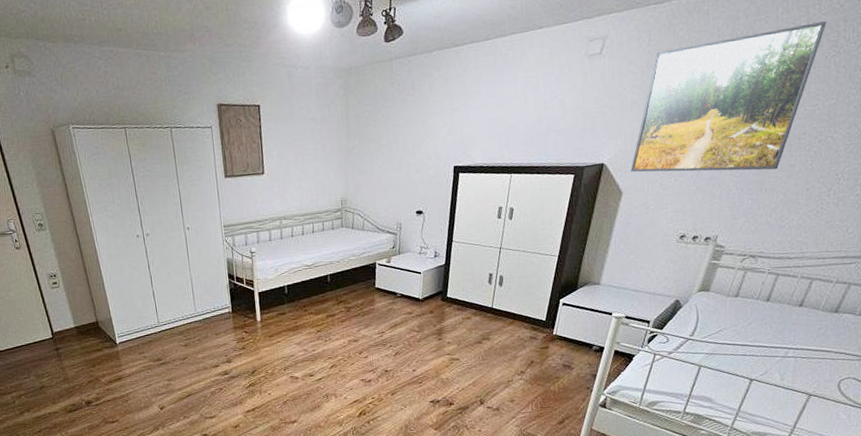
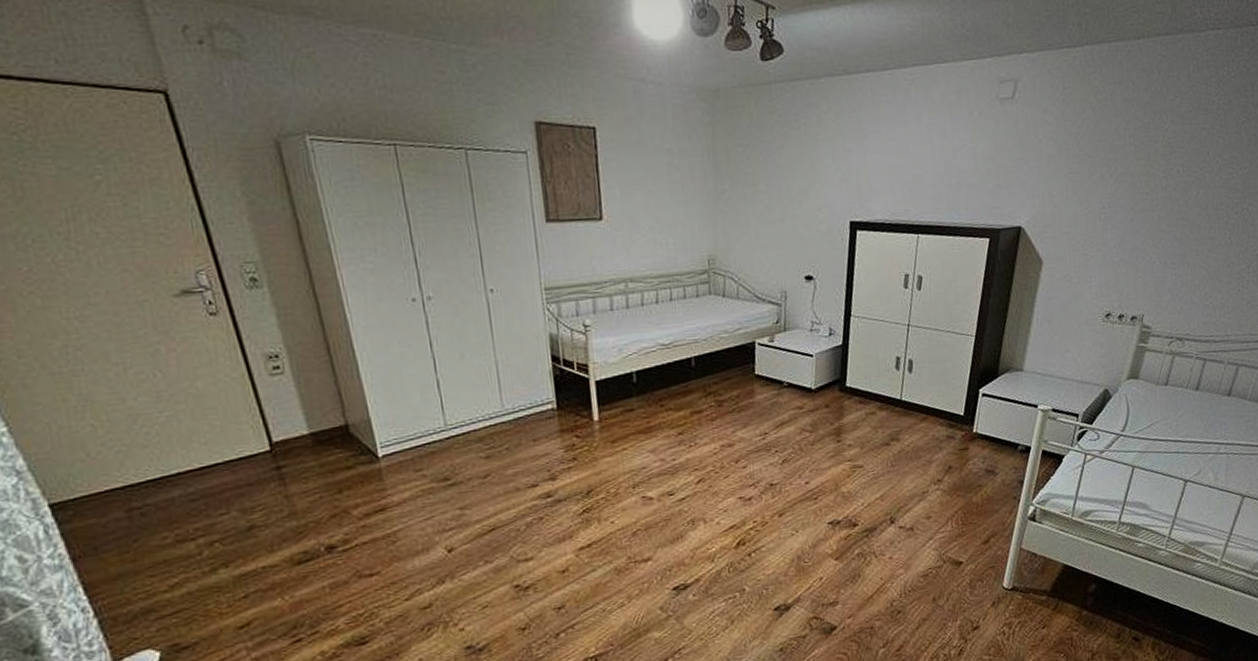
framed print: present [631,21,826,173] -> none [1050,85,1235,243]

